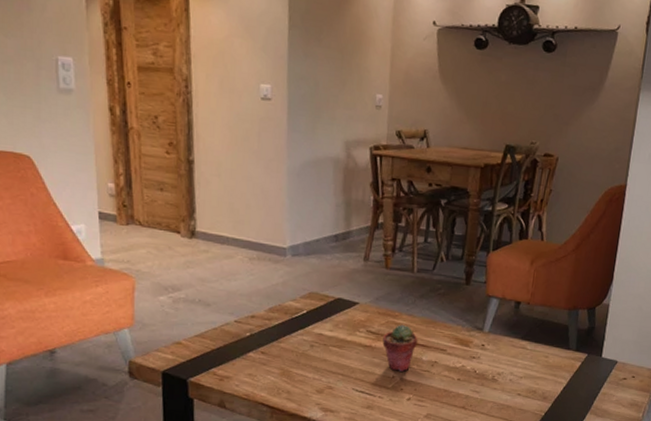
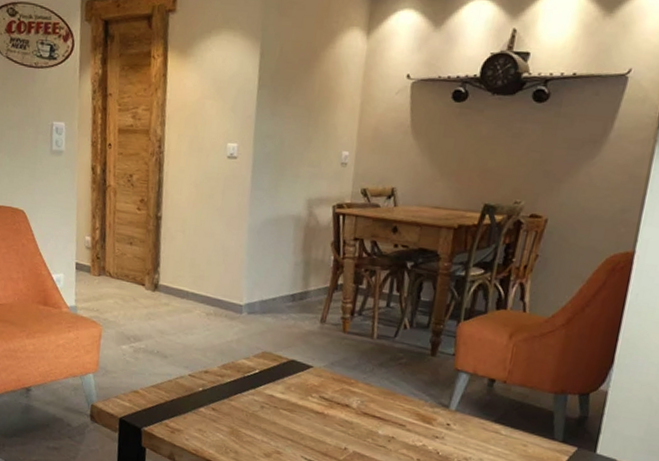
potted succulent: present [382,324,418,372] -> none [335,392,375,444]

